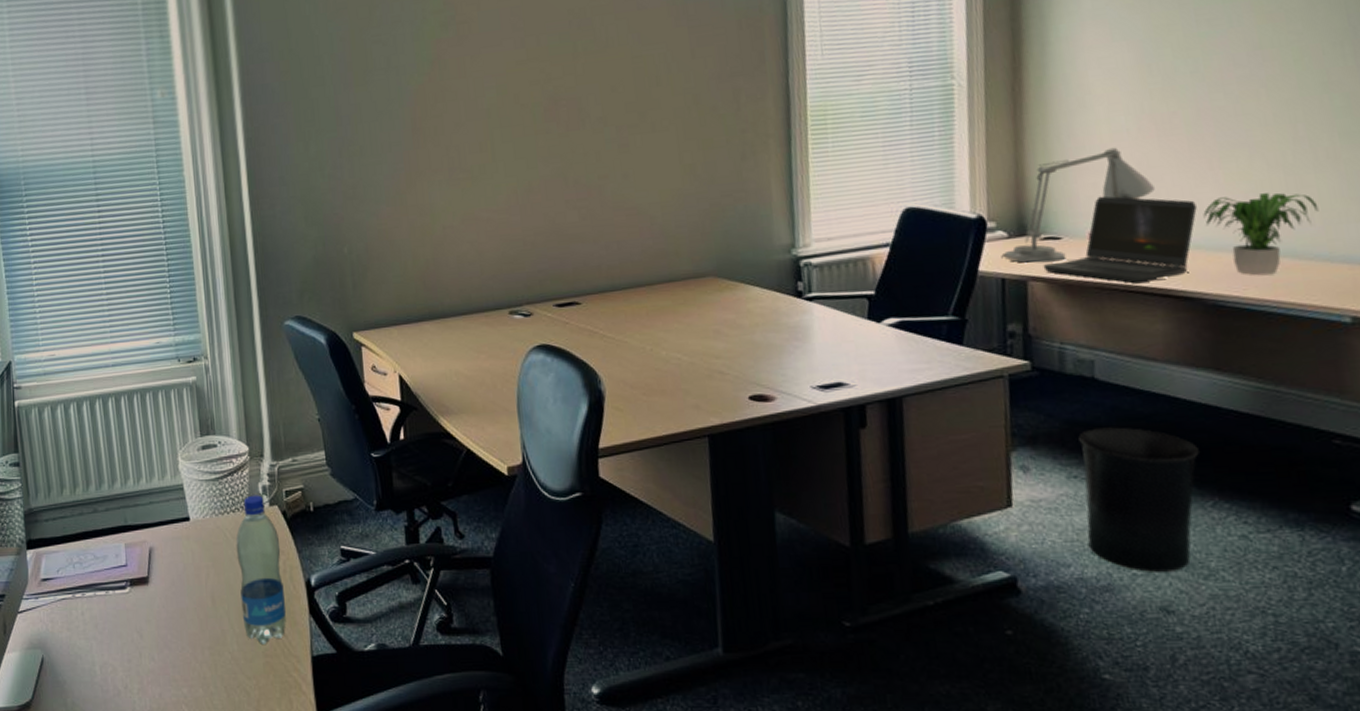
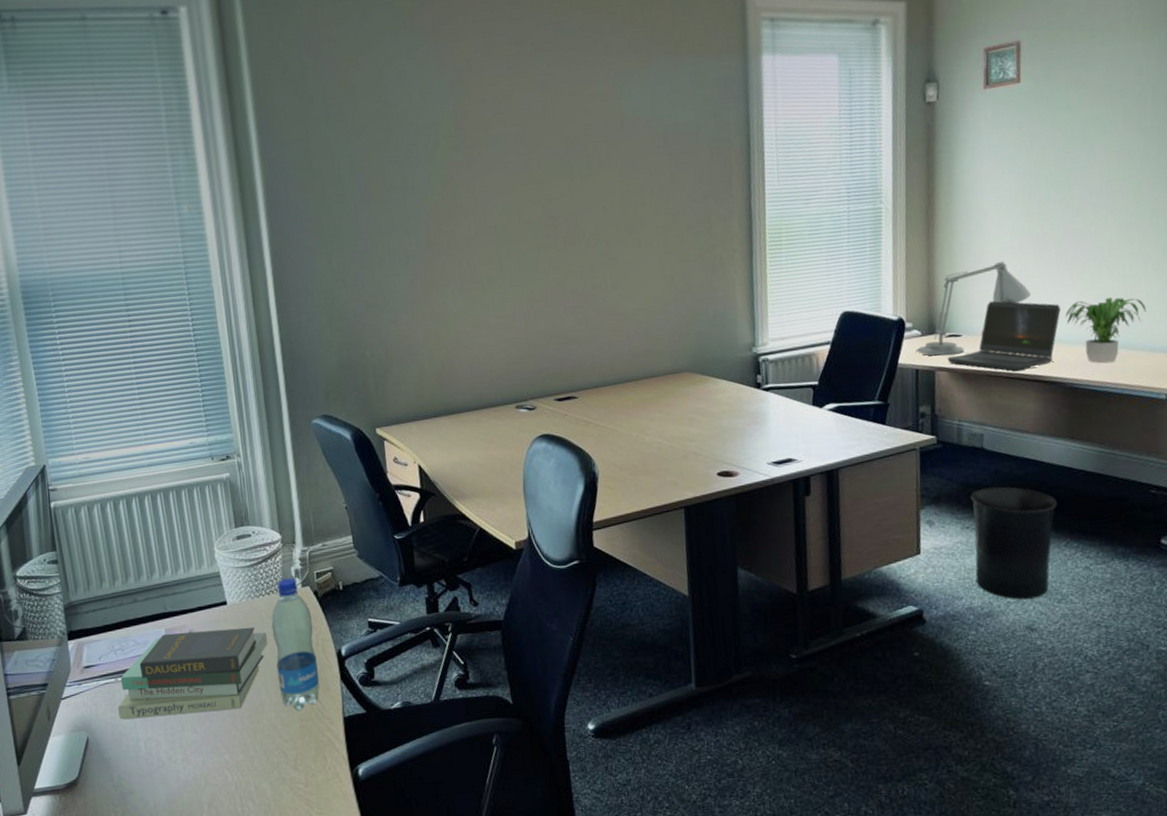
books: none [74,547,232,640] -> present [118,626,268,720]

